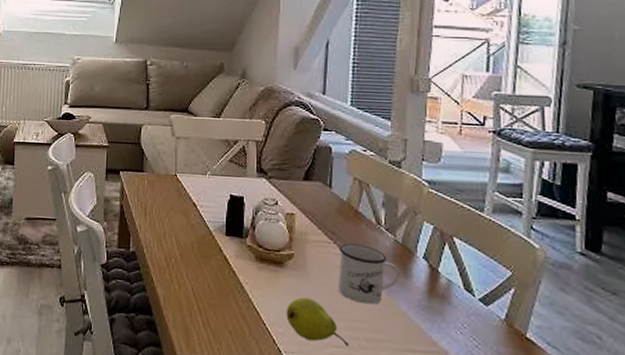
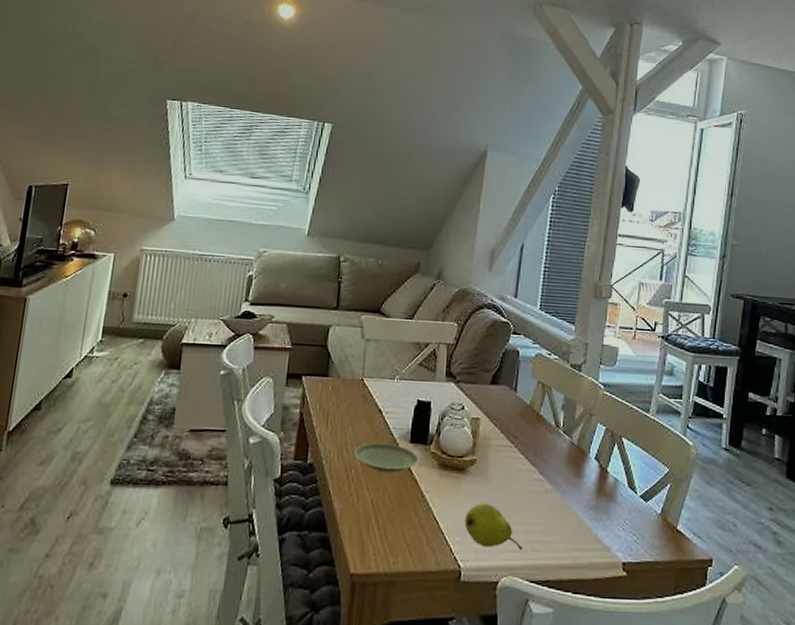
plate: none [172,234,236,264] -> present [354,442,419,473]
mug: present [337,243,400,305] -> none [515,447,573,507]

